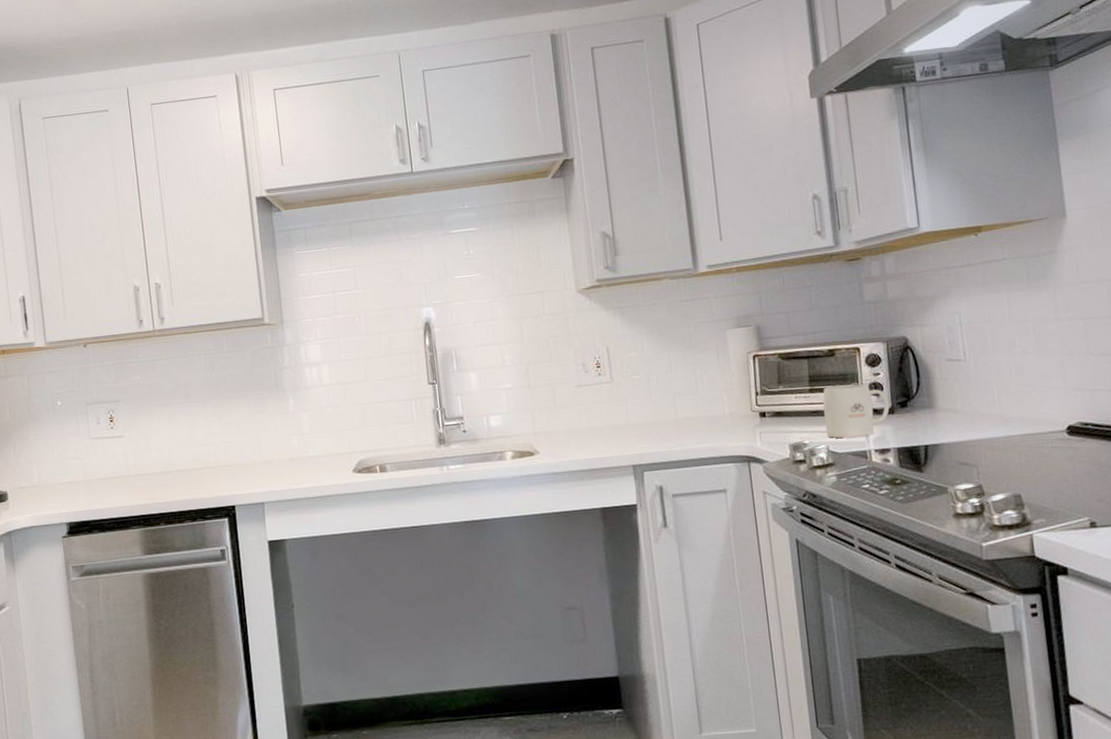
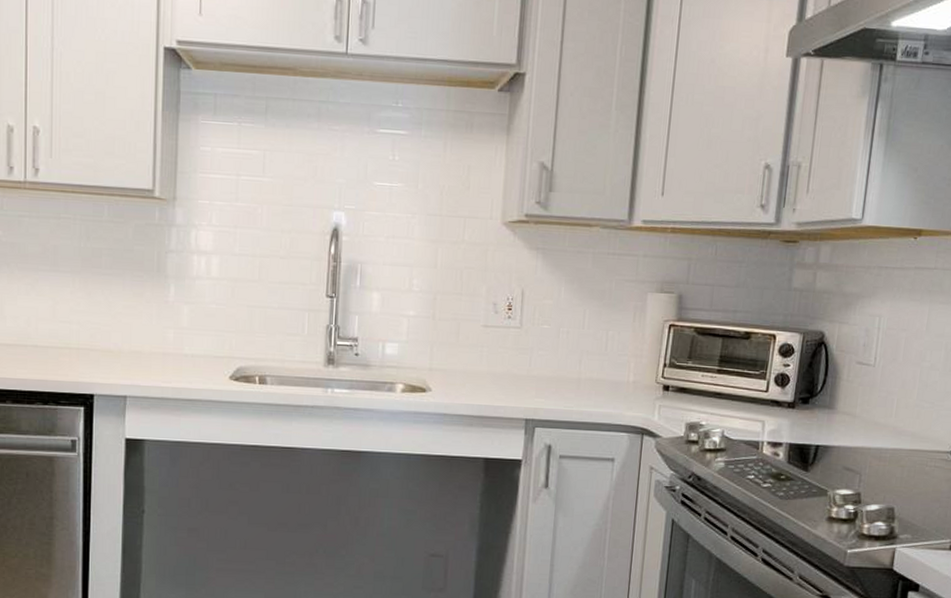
mug: present [822,383,890,439] -> none [724,369,792,427]

